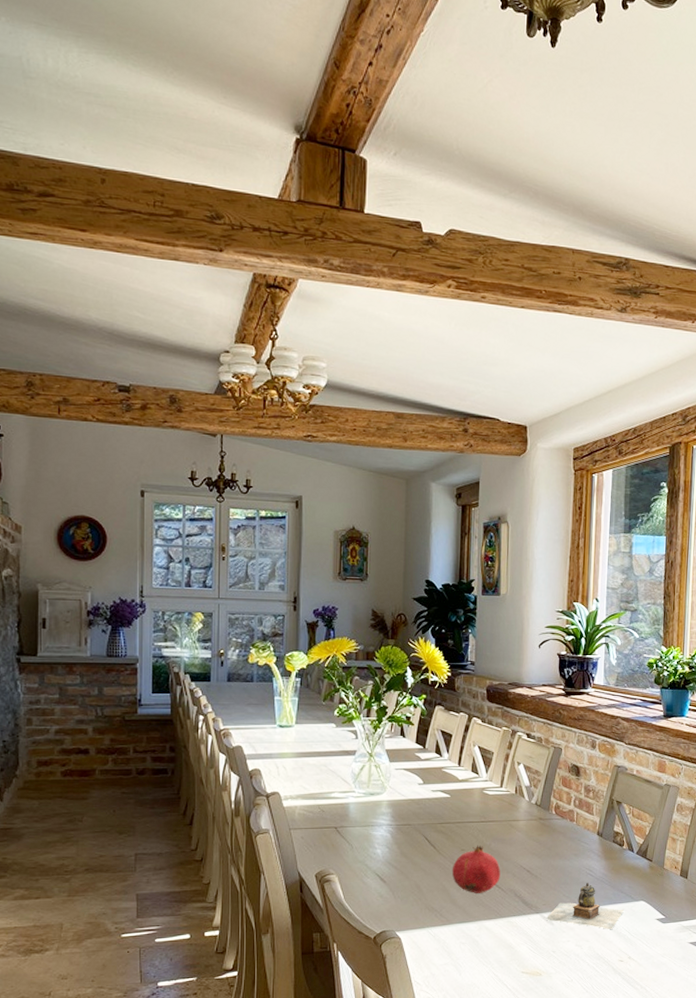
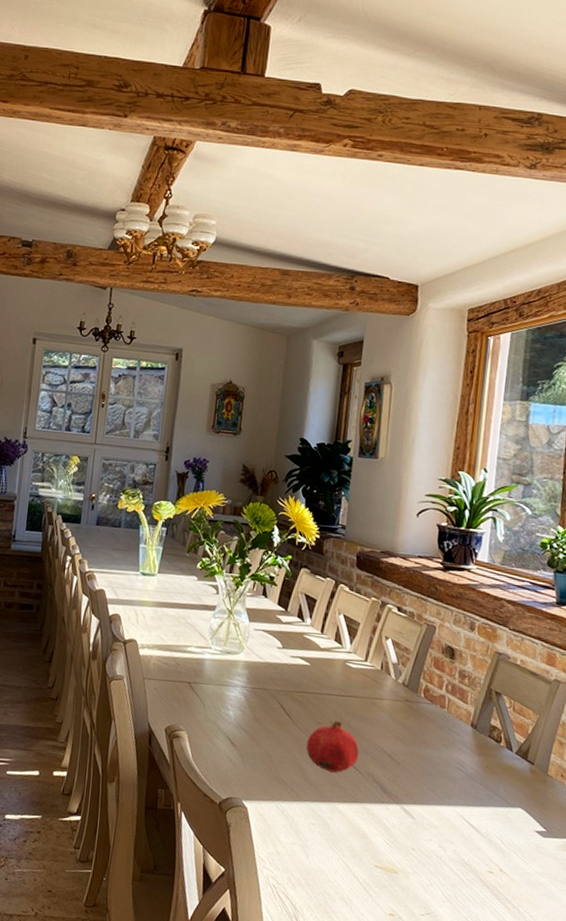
teapot: present [547,882,625,929] -> none [407,777,498,835]

